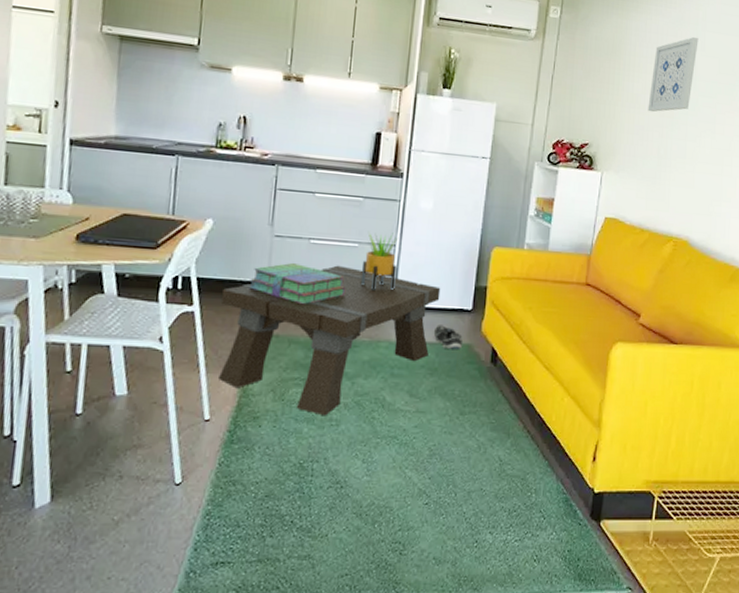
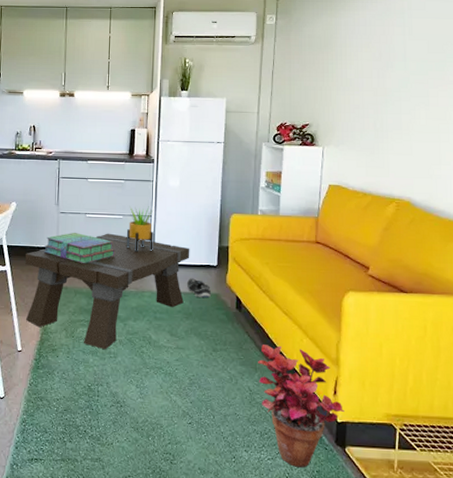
potted plant: none [510,405,603,548] -> present [258,345,345,468]
wall art: present [648,36,699,113] -> none [361,24,406,93]

